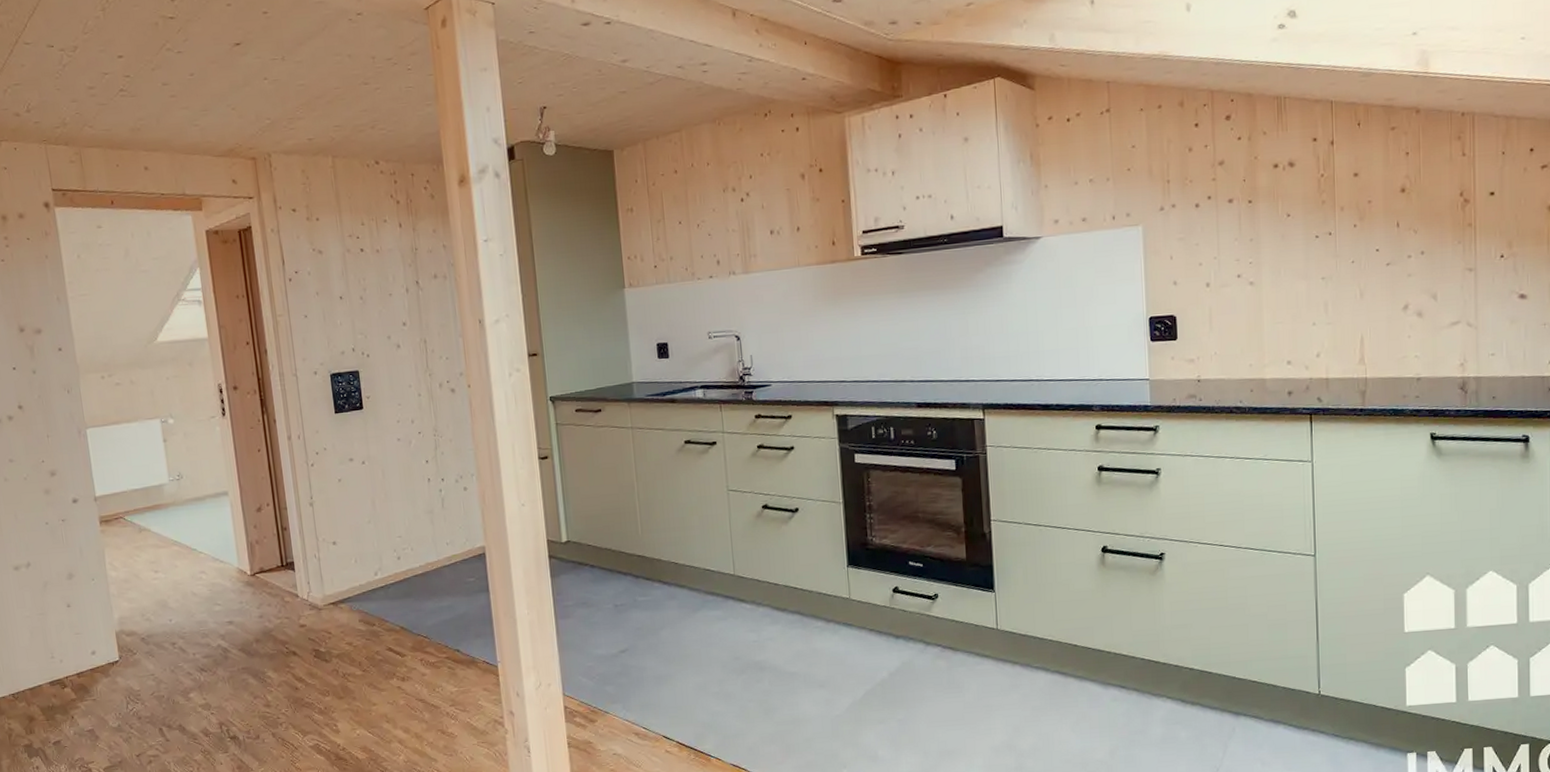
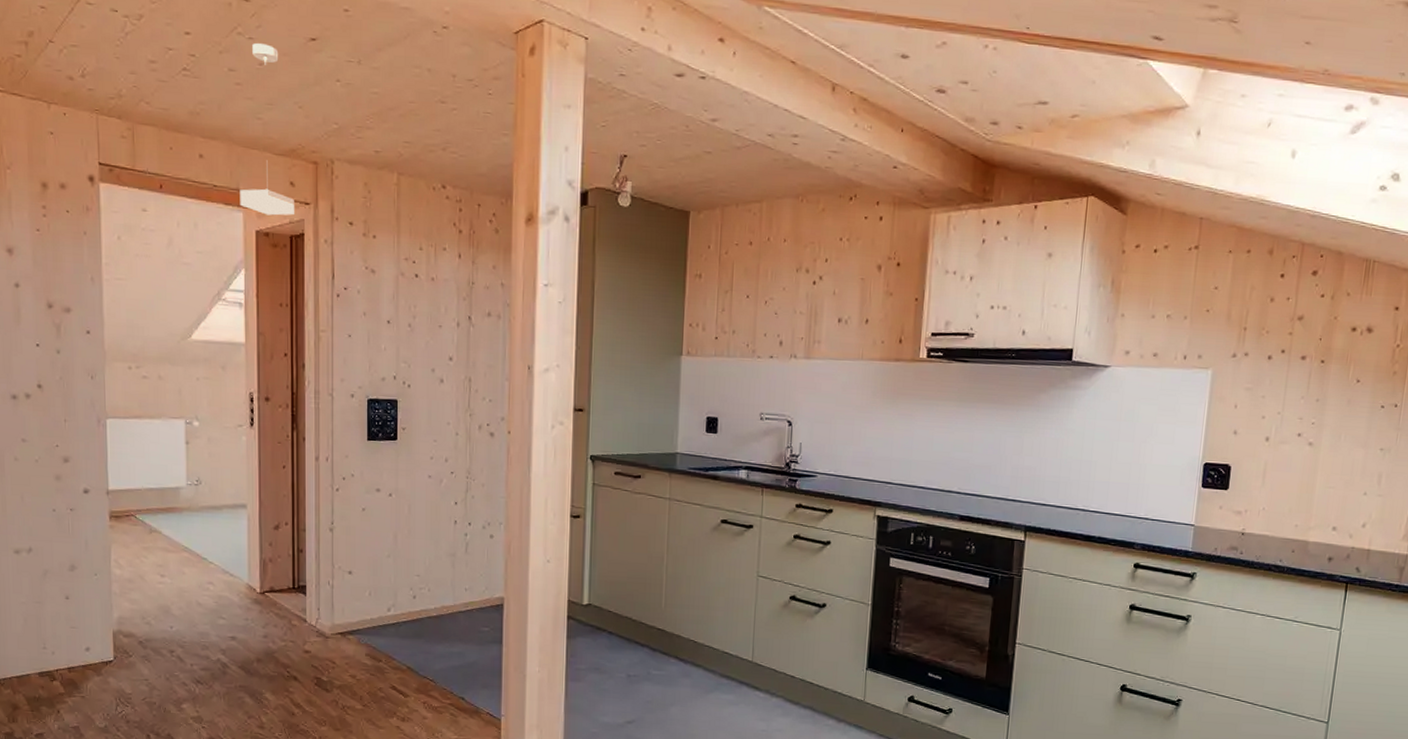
pendant lamp: none [181,55,240,215] -> present [240,43,294,216]

